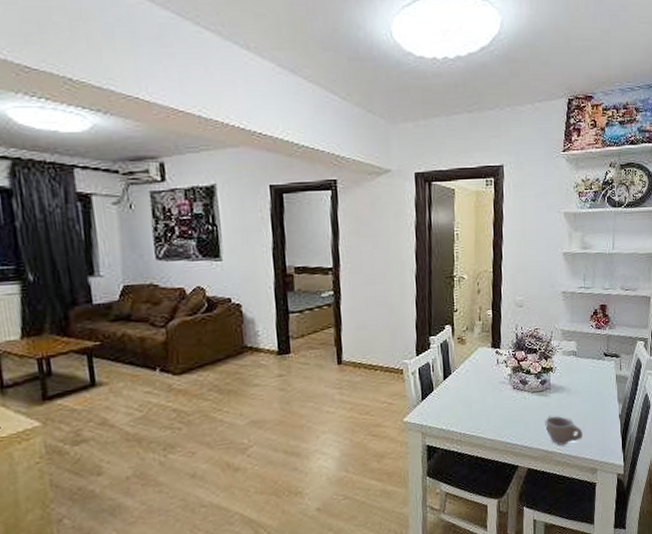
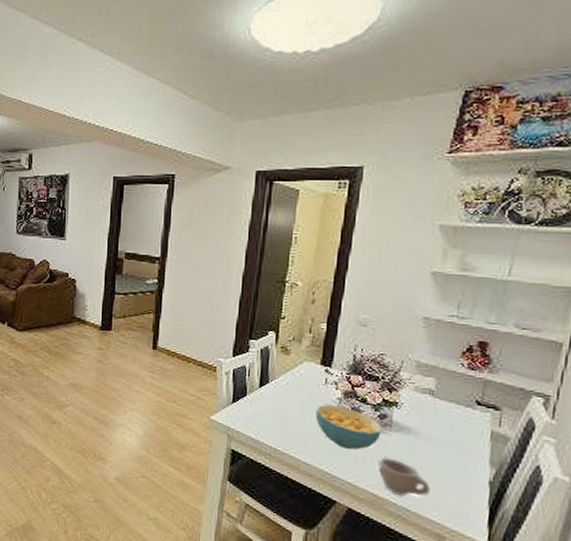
cereal bowl: none [493,381,545,418] -> present [316,405,383,450]

